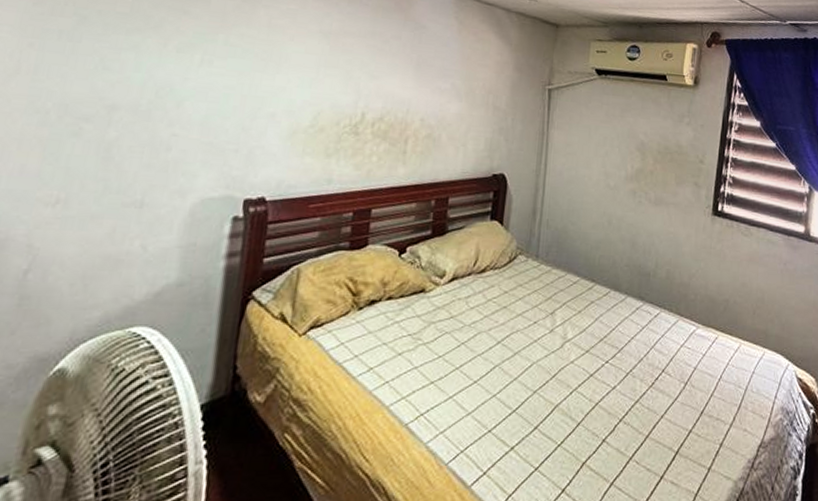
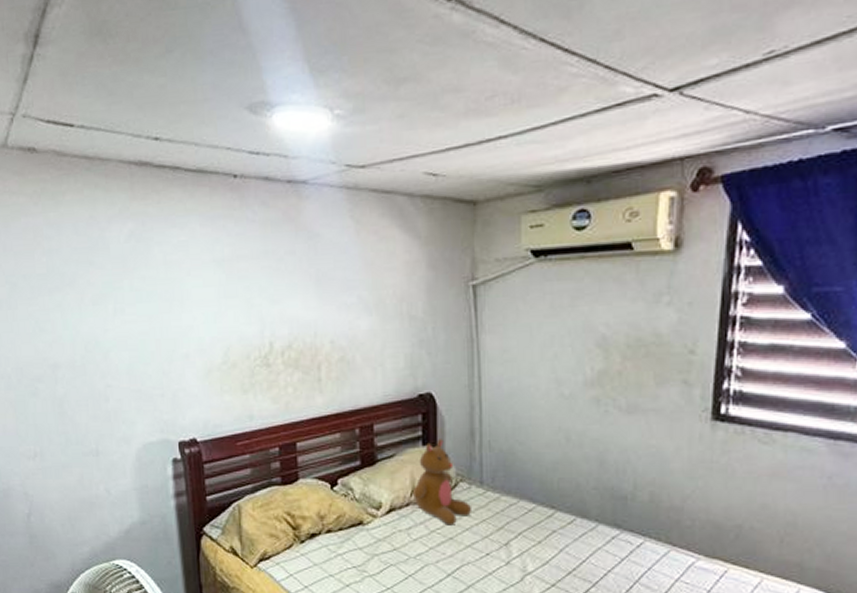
teddy bear: none [475,215,527,295] -> present [412,439,473,526]

